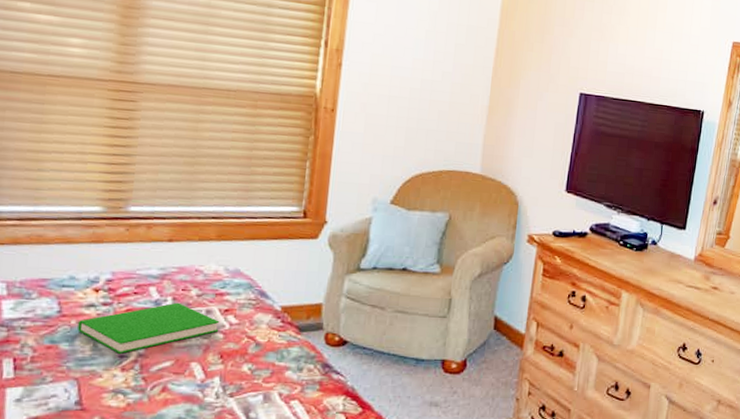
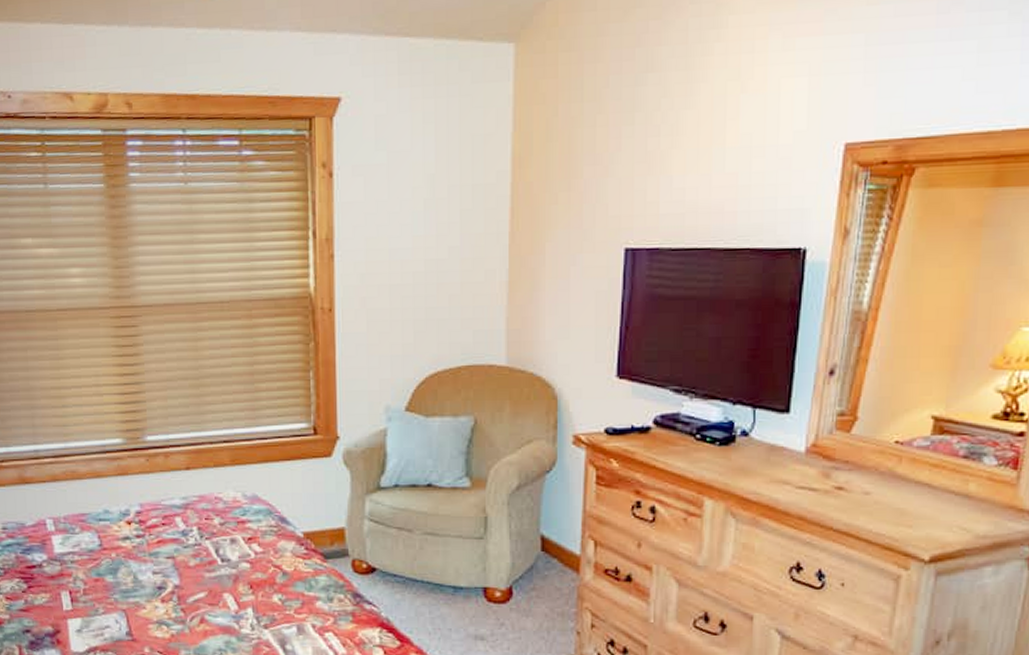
book: present [78,302,220,354] -> none [118,532,245,585]

